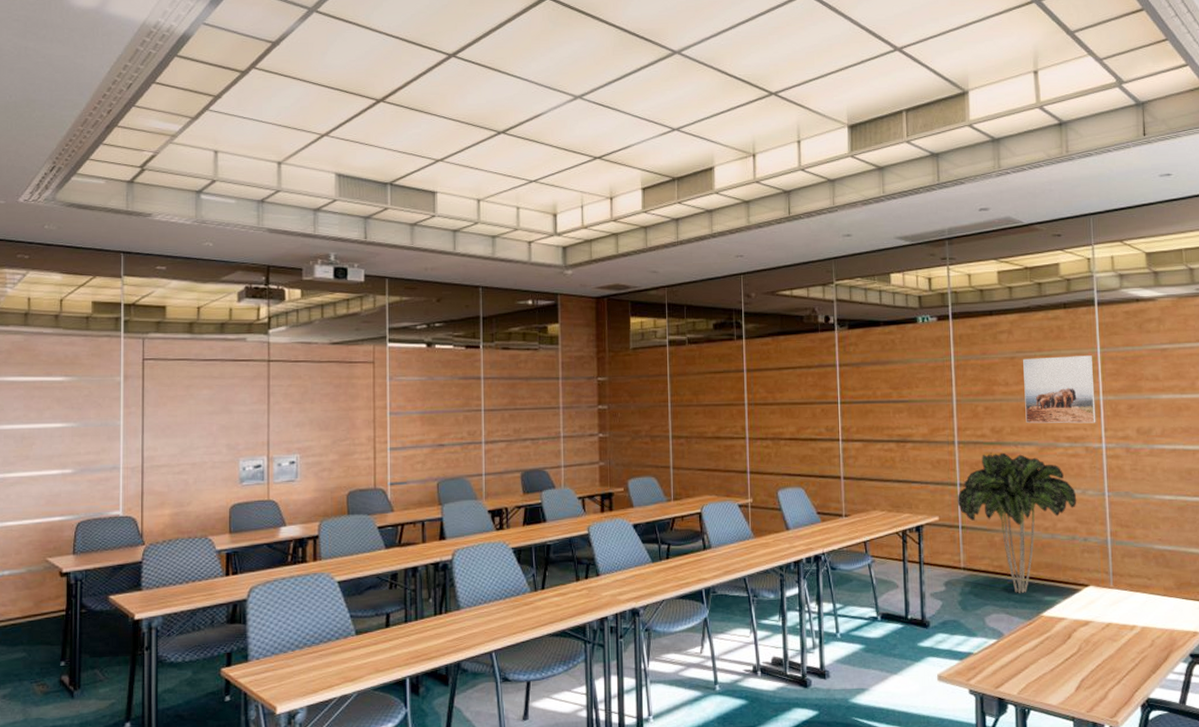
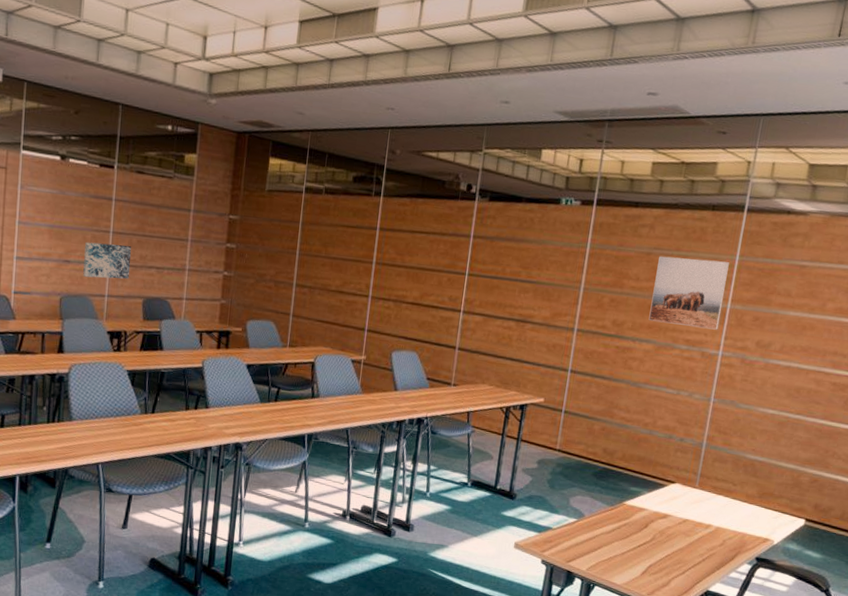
wall art: none [458,421,506,458] -> present [83,242,131,279]
indoor plant: present [957,452,1077,594] -> none [565,344,683,481]

